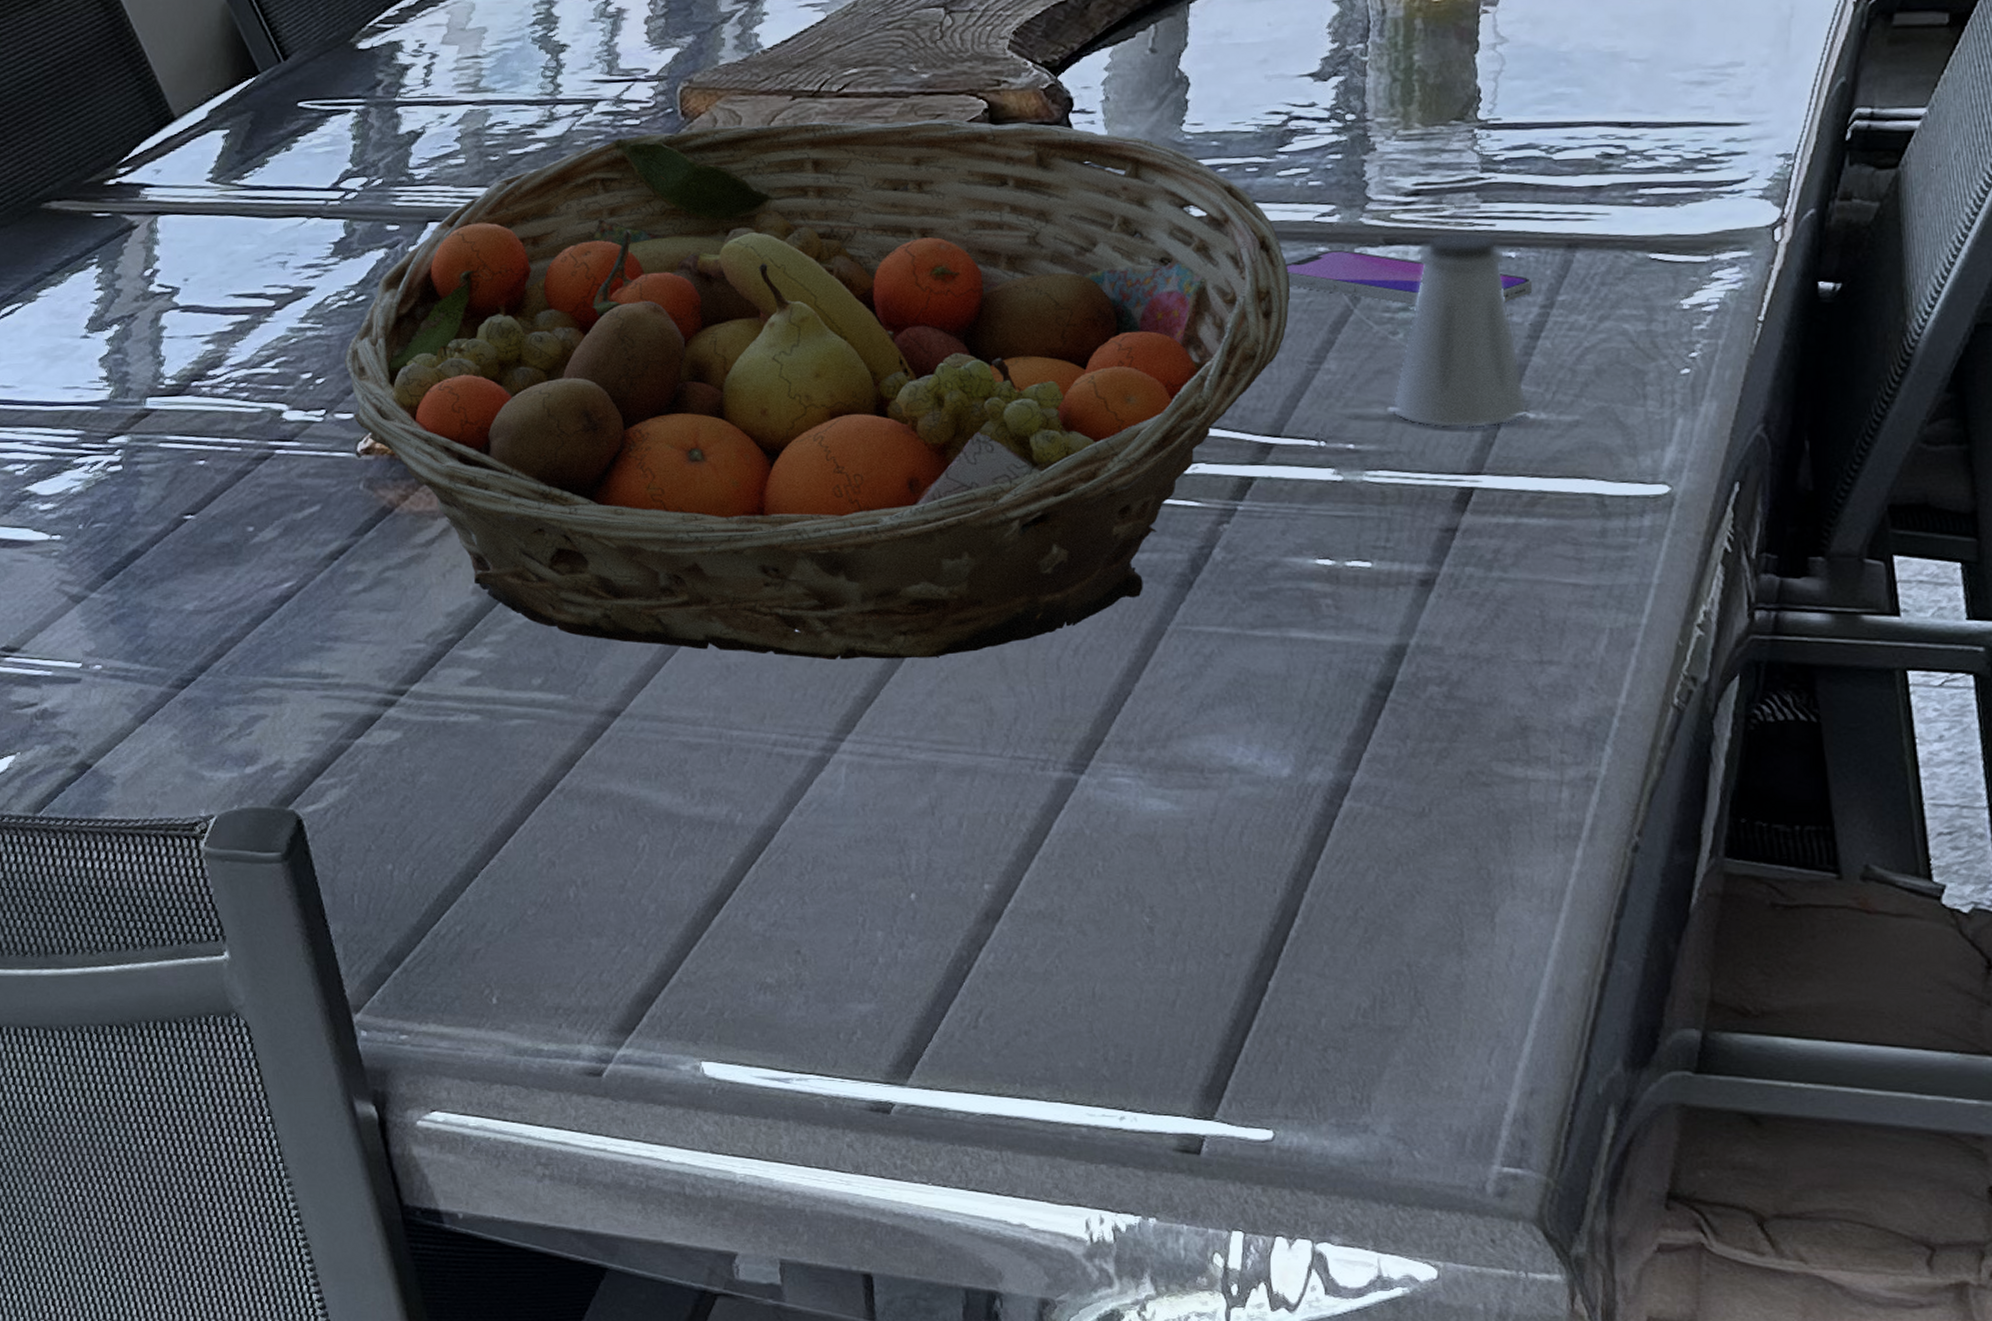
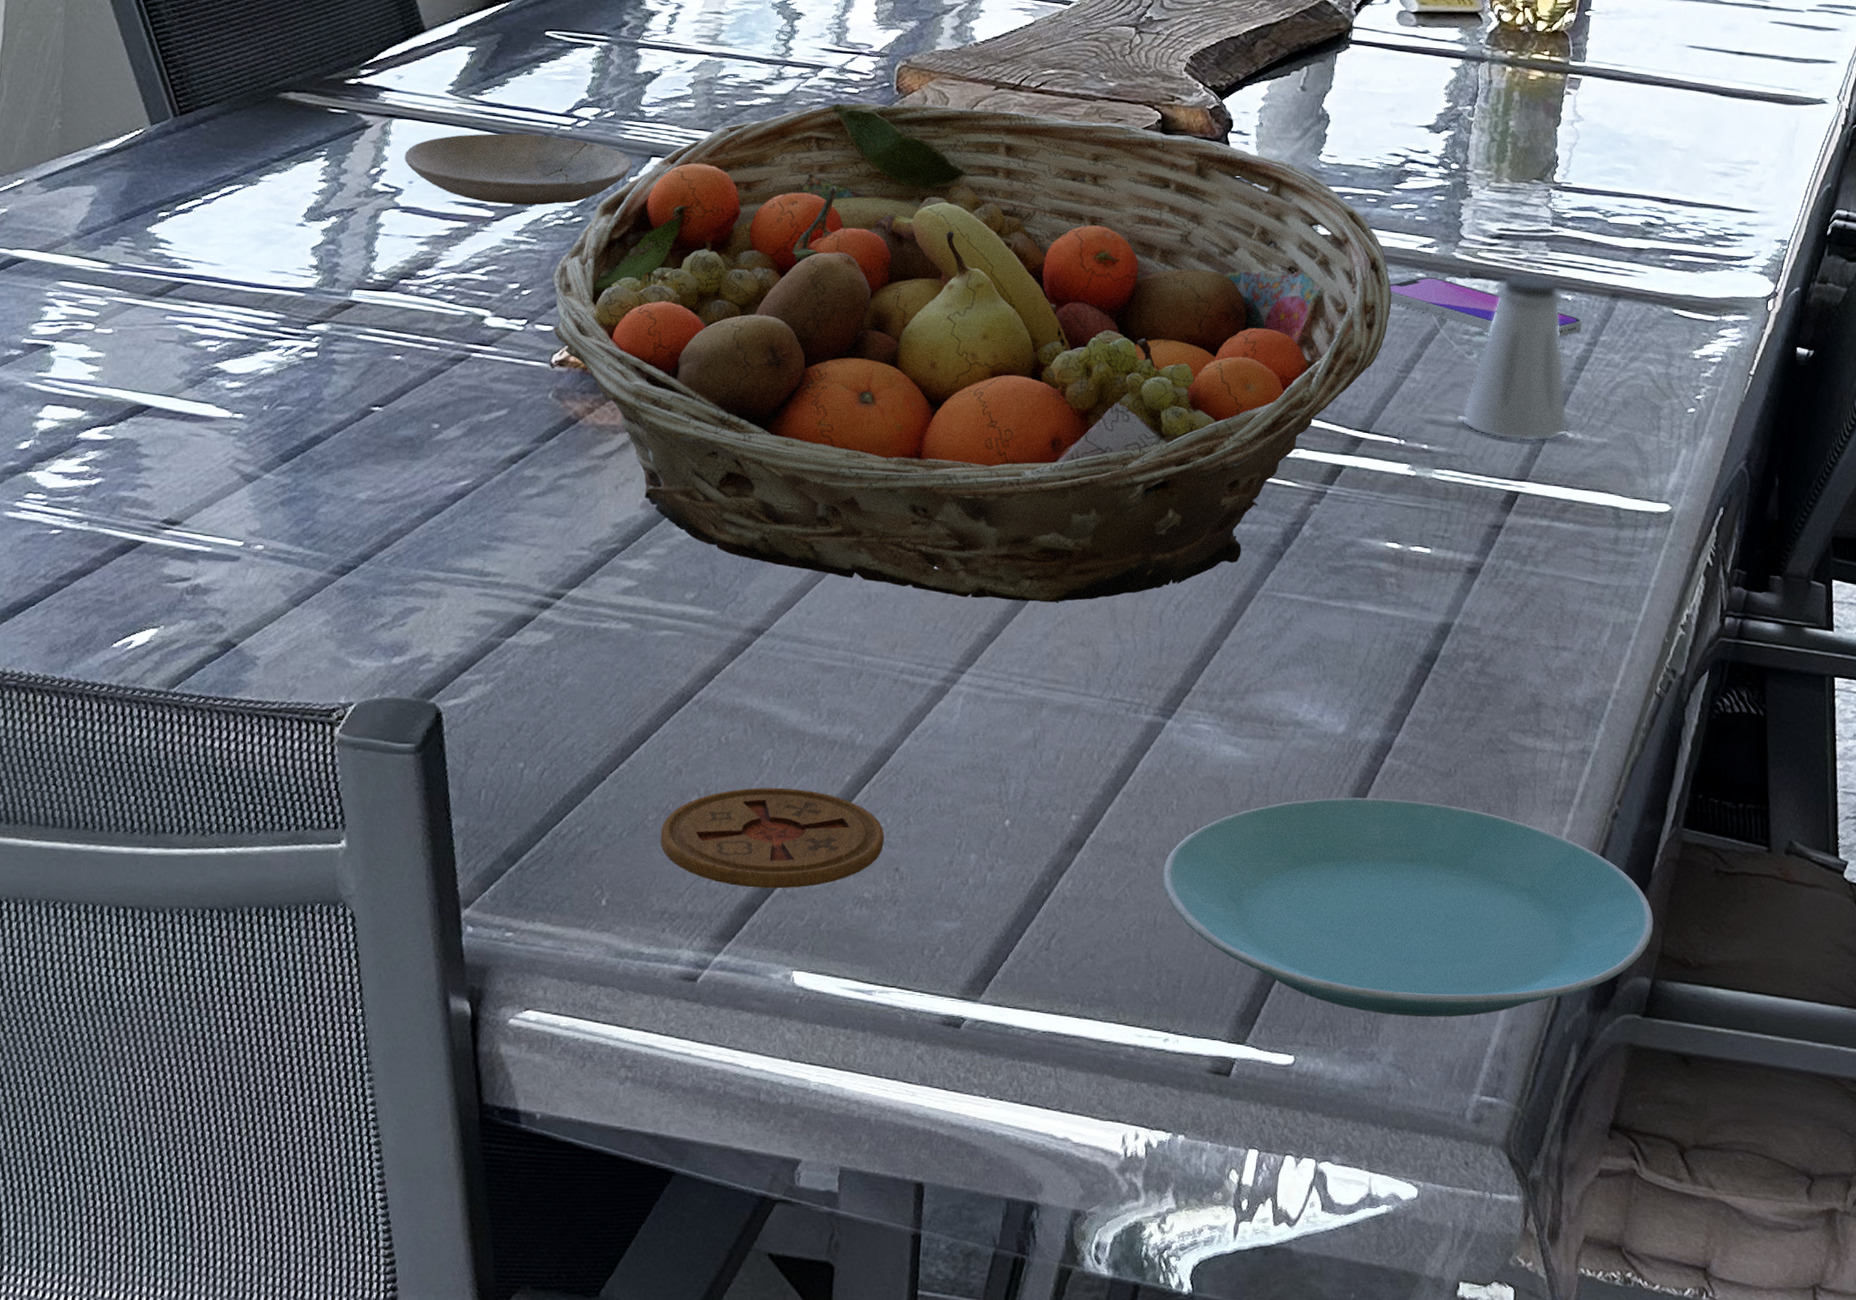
plate: none [175,213,409,292] -> present [404,133,632,206]
coaster: none [542,874,781,979] -> present [660,787,885,889]
plate: none [1095,845,1699,1083] -> present [1162,797,1654,1018]

